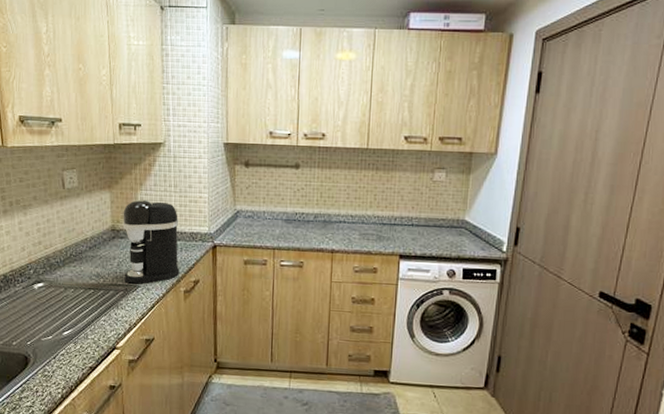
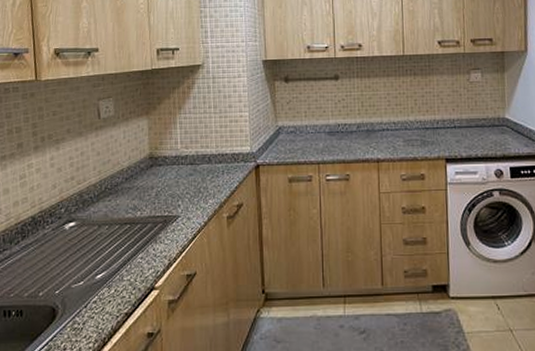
coffee maker: present [122,199,180,284] -> none [161,123,222,214]

